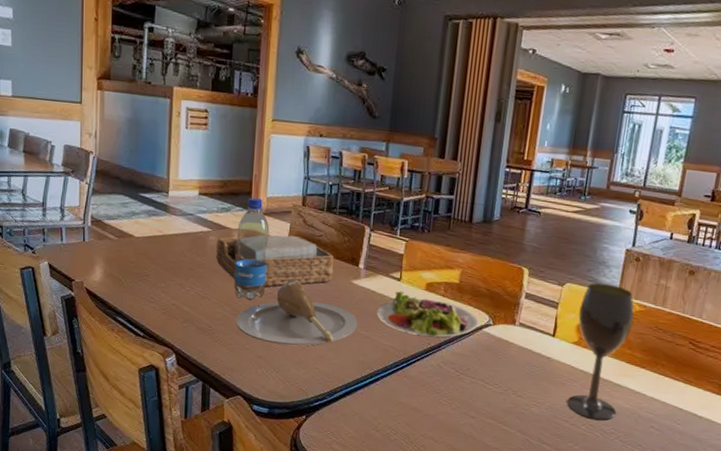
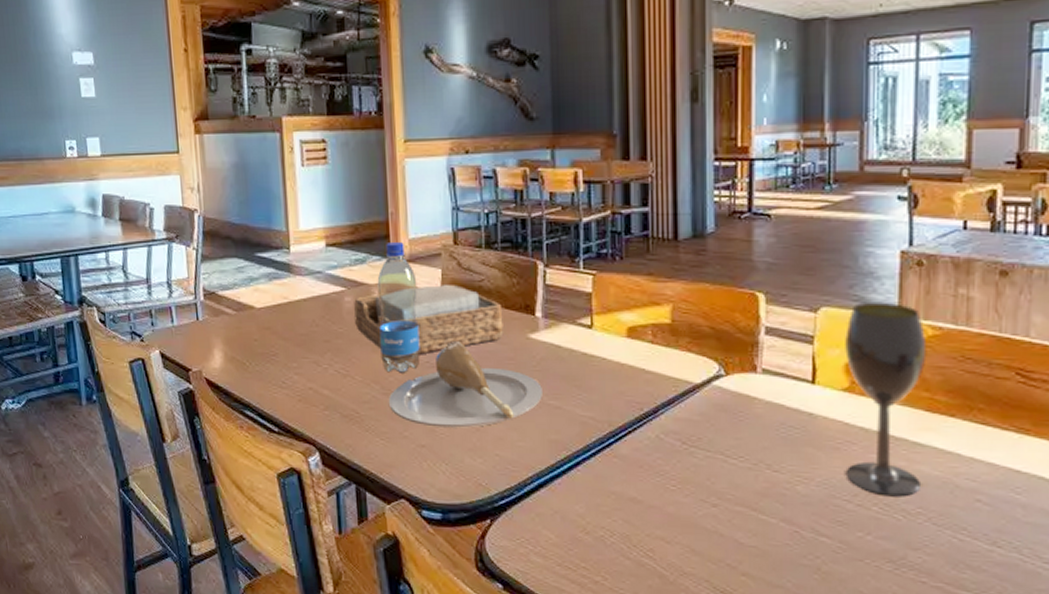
salad plate: present [376,291,479,338] -> none [566,342,705,401]

